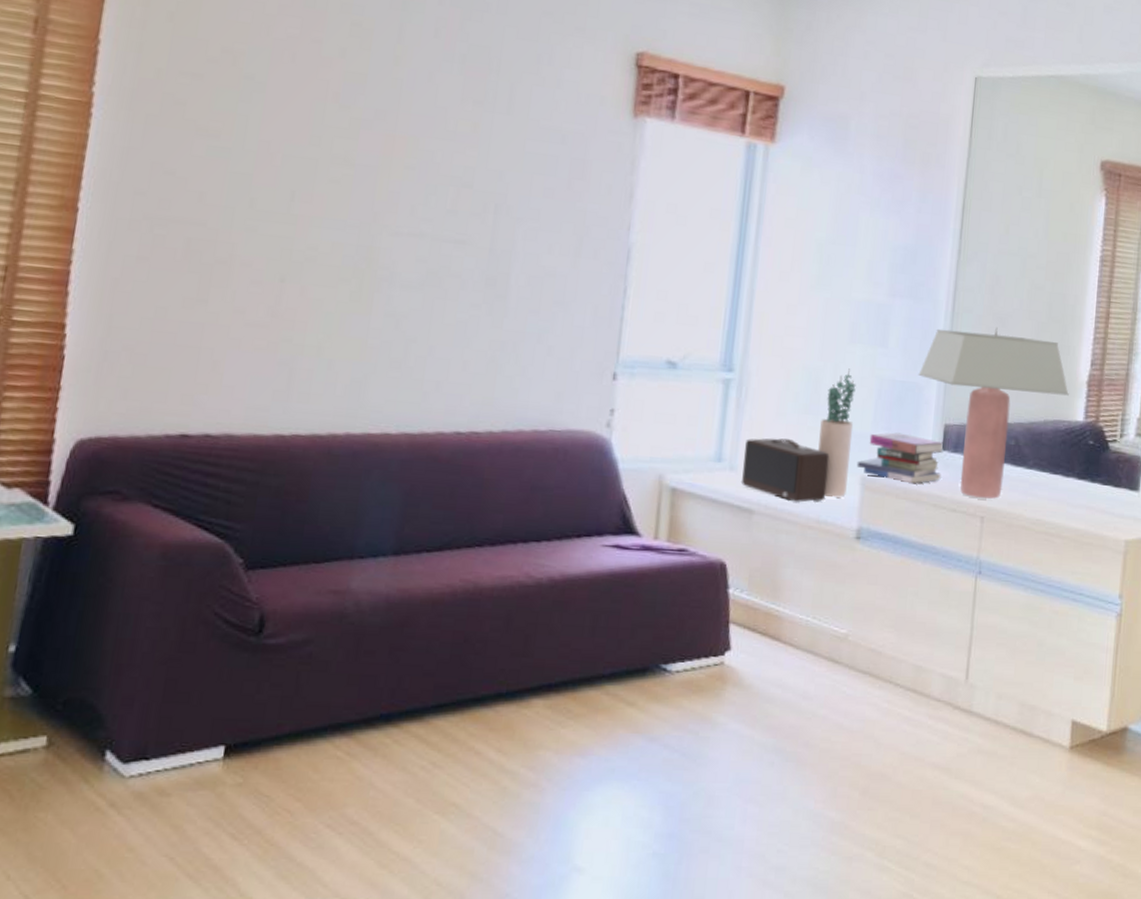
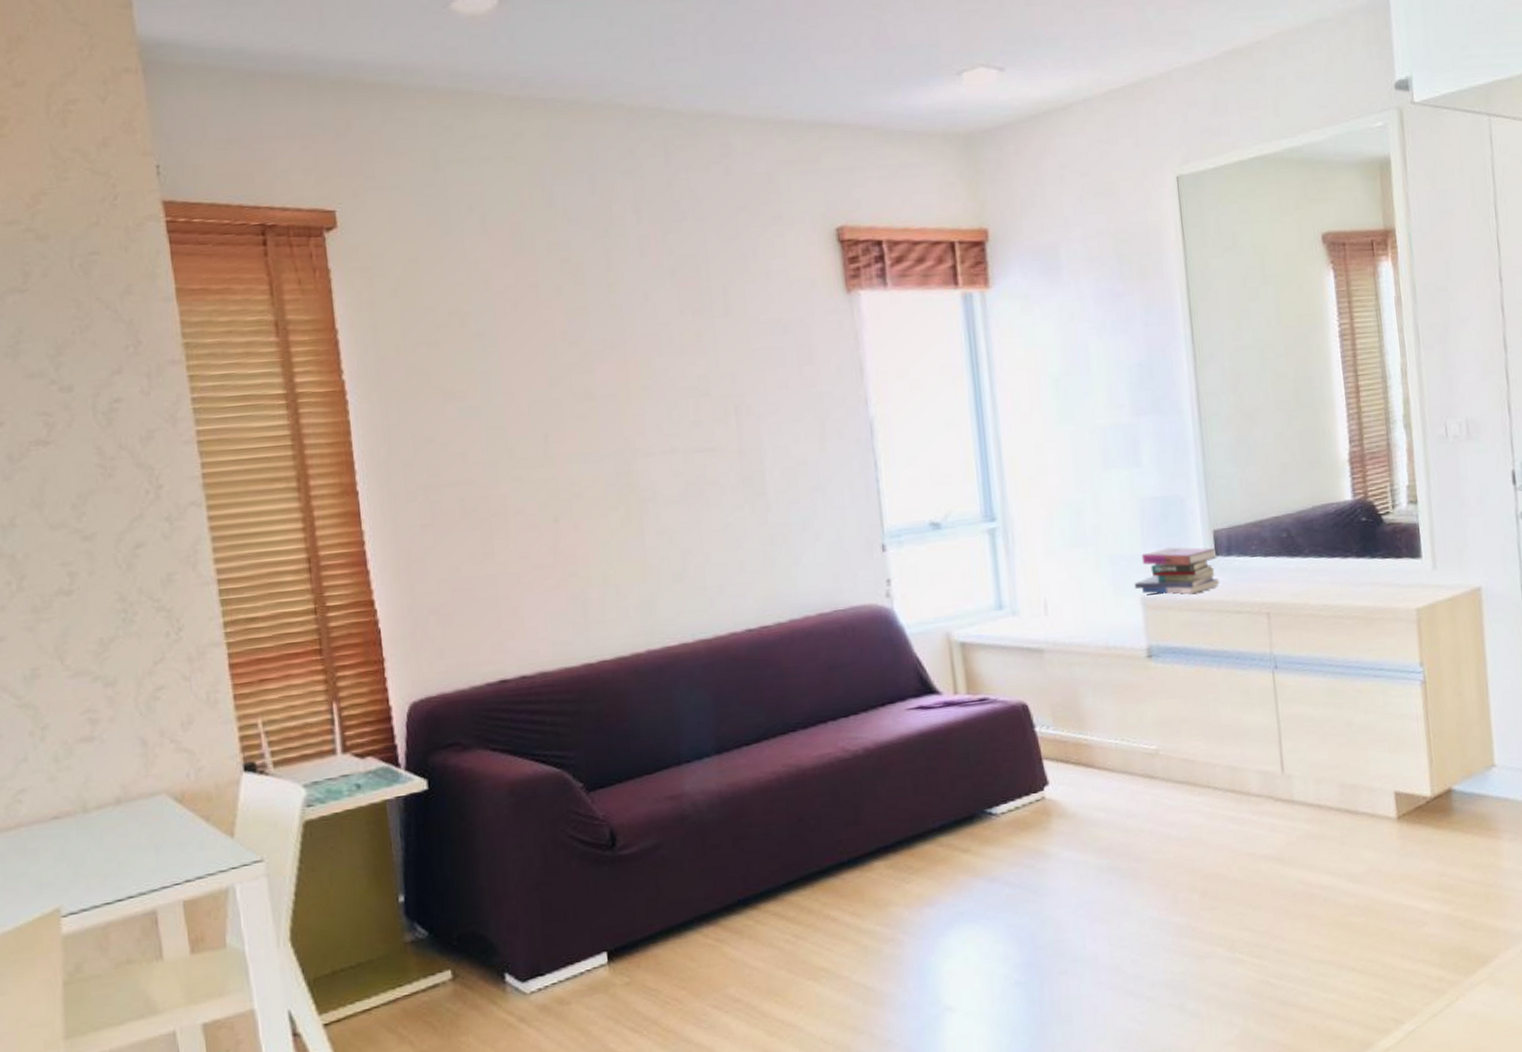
speaker: present [742,438,830,503] -> none [1021,574,1110,634]
vase: present [818,368,856,498] -> none [1091,495,1129,624]
table lamp: present [918,327,1069,499] -> none [1177,424,1332,596]

